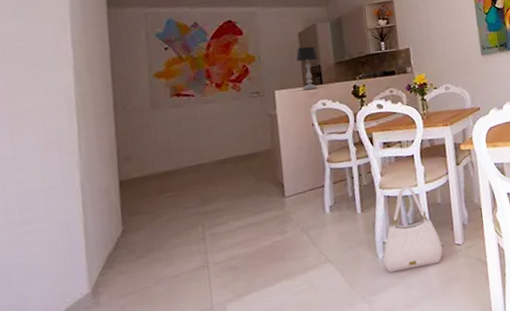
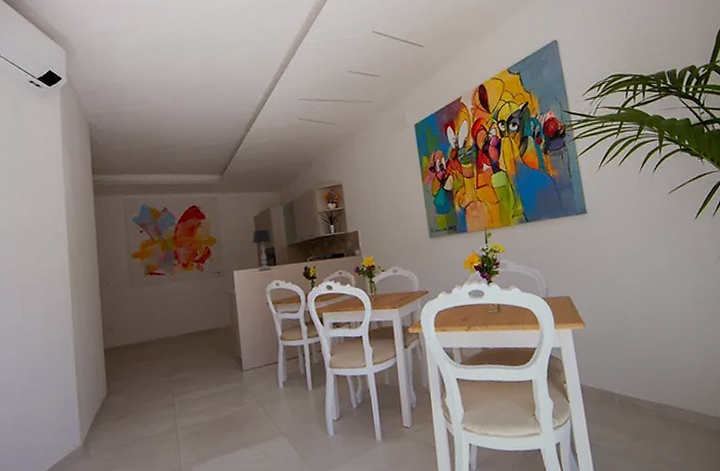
handbag: present [382,185,444,273] -> none [332,365,392,450]

